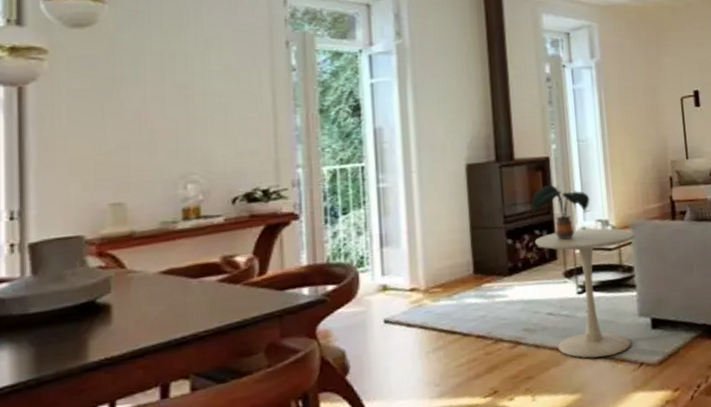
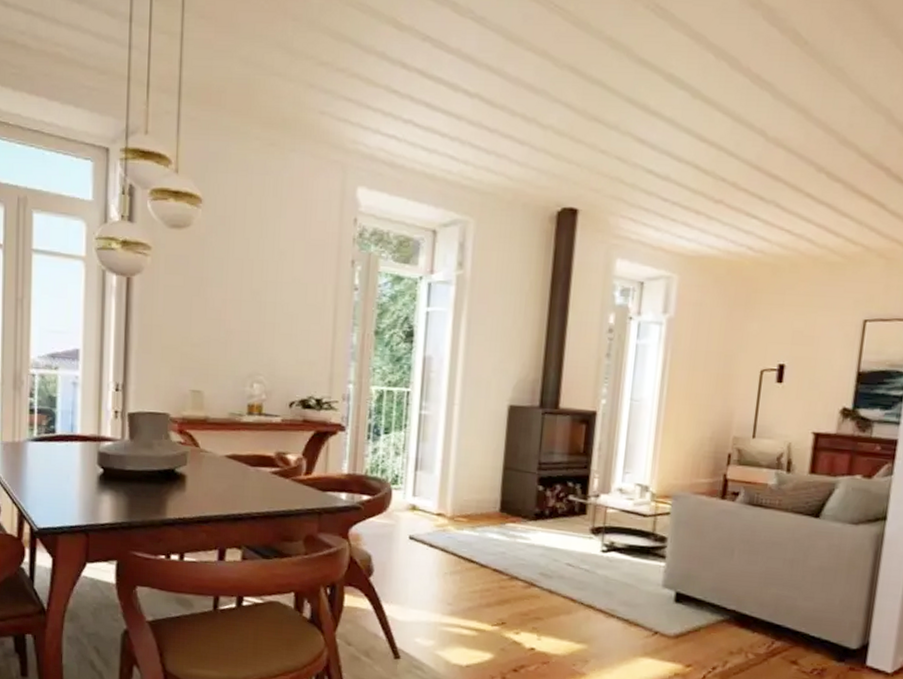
potted plant: present [531,185,590,240] -> none [569,440,633,497]
side table: present [534,228,635,359] -> none [566,488,676,618]

